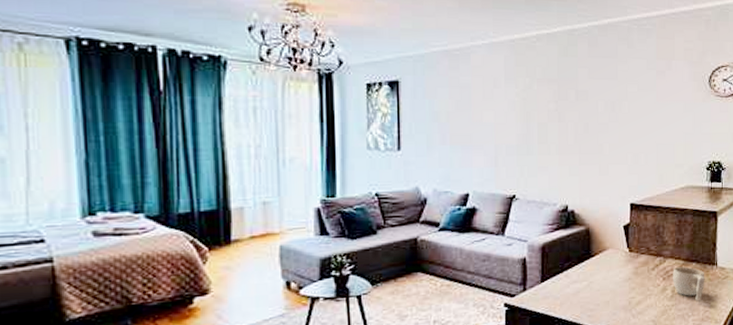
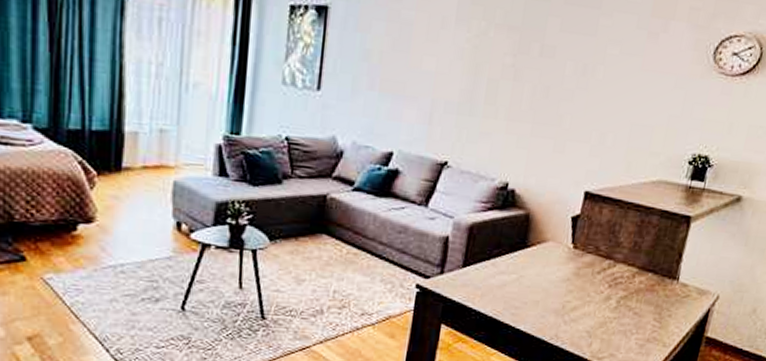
cup: present [673,266,705,301] -> none [620,275,662,319]

